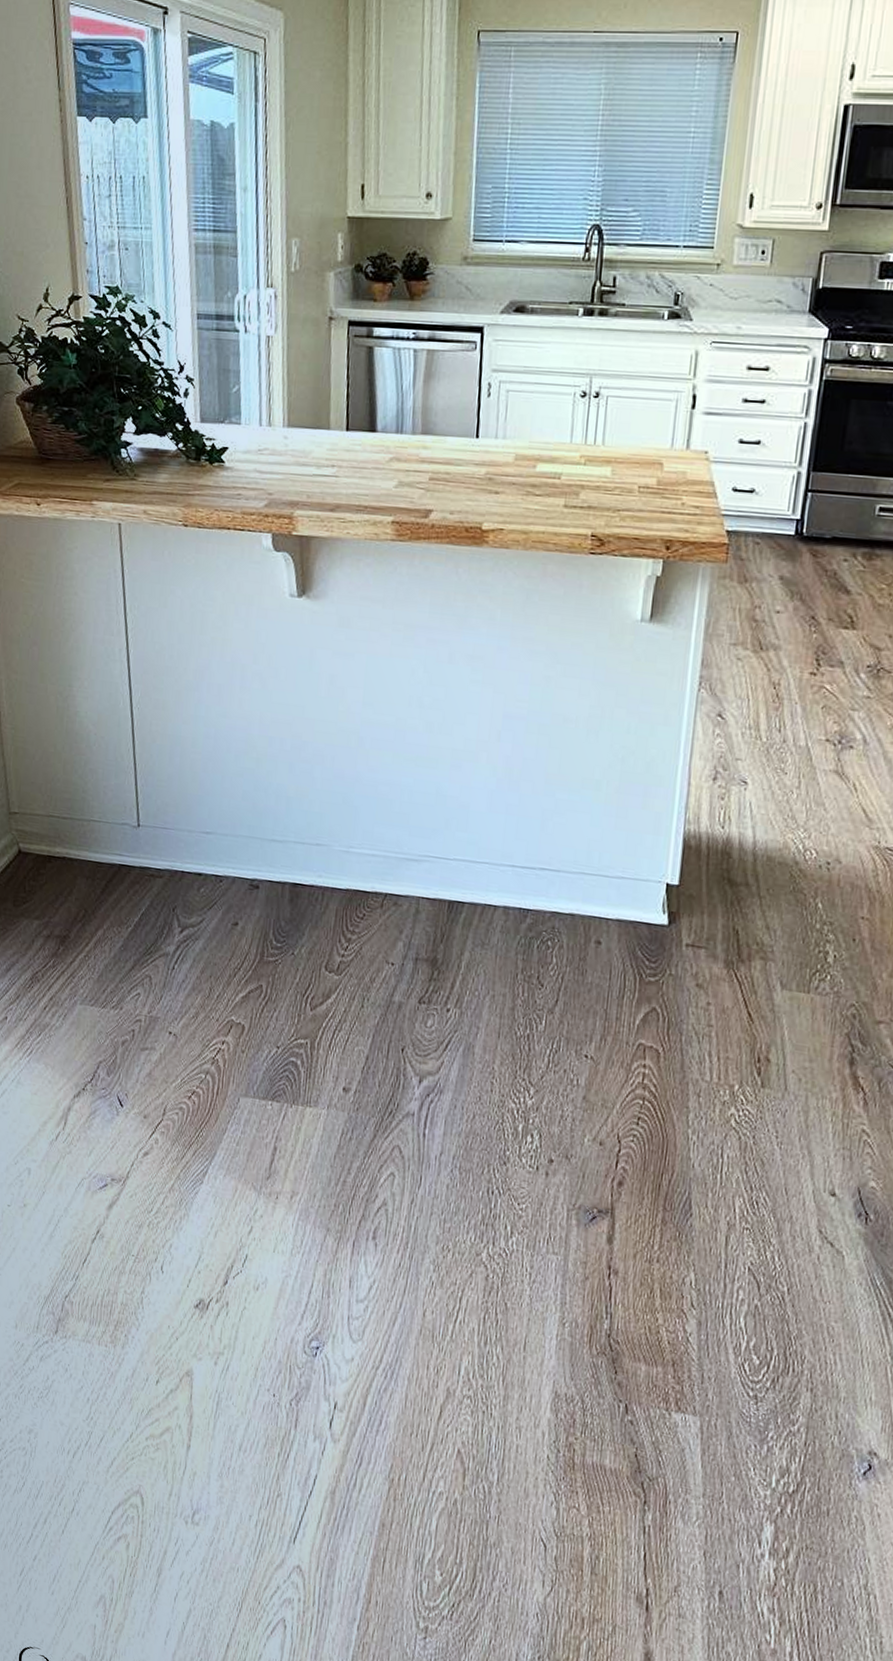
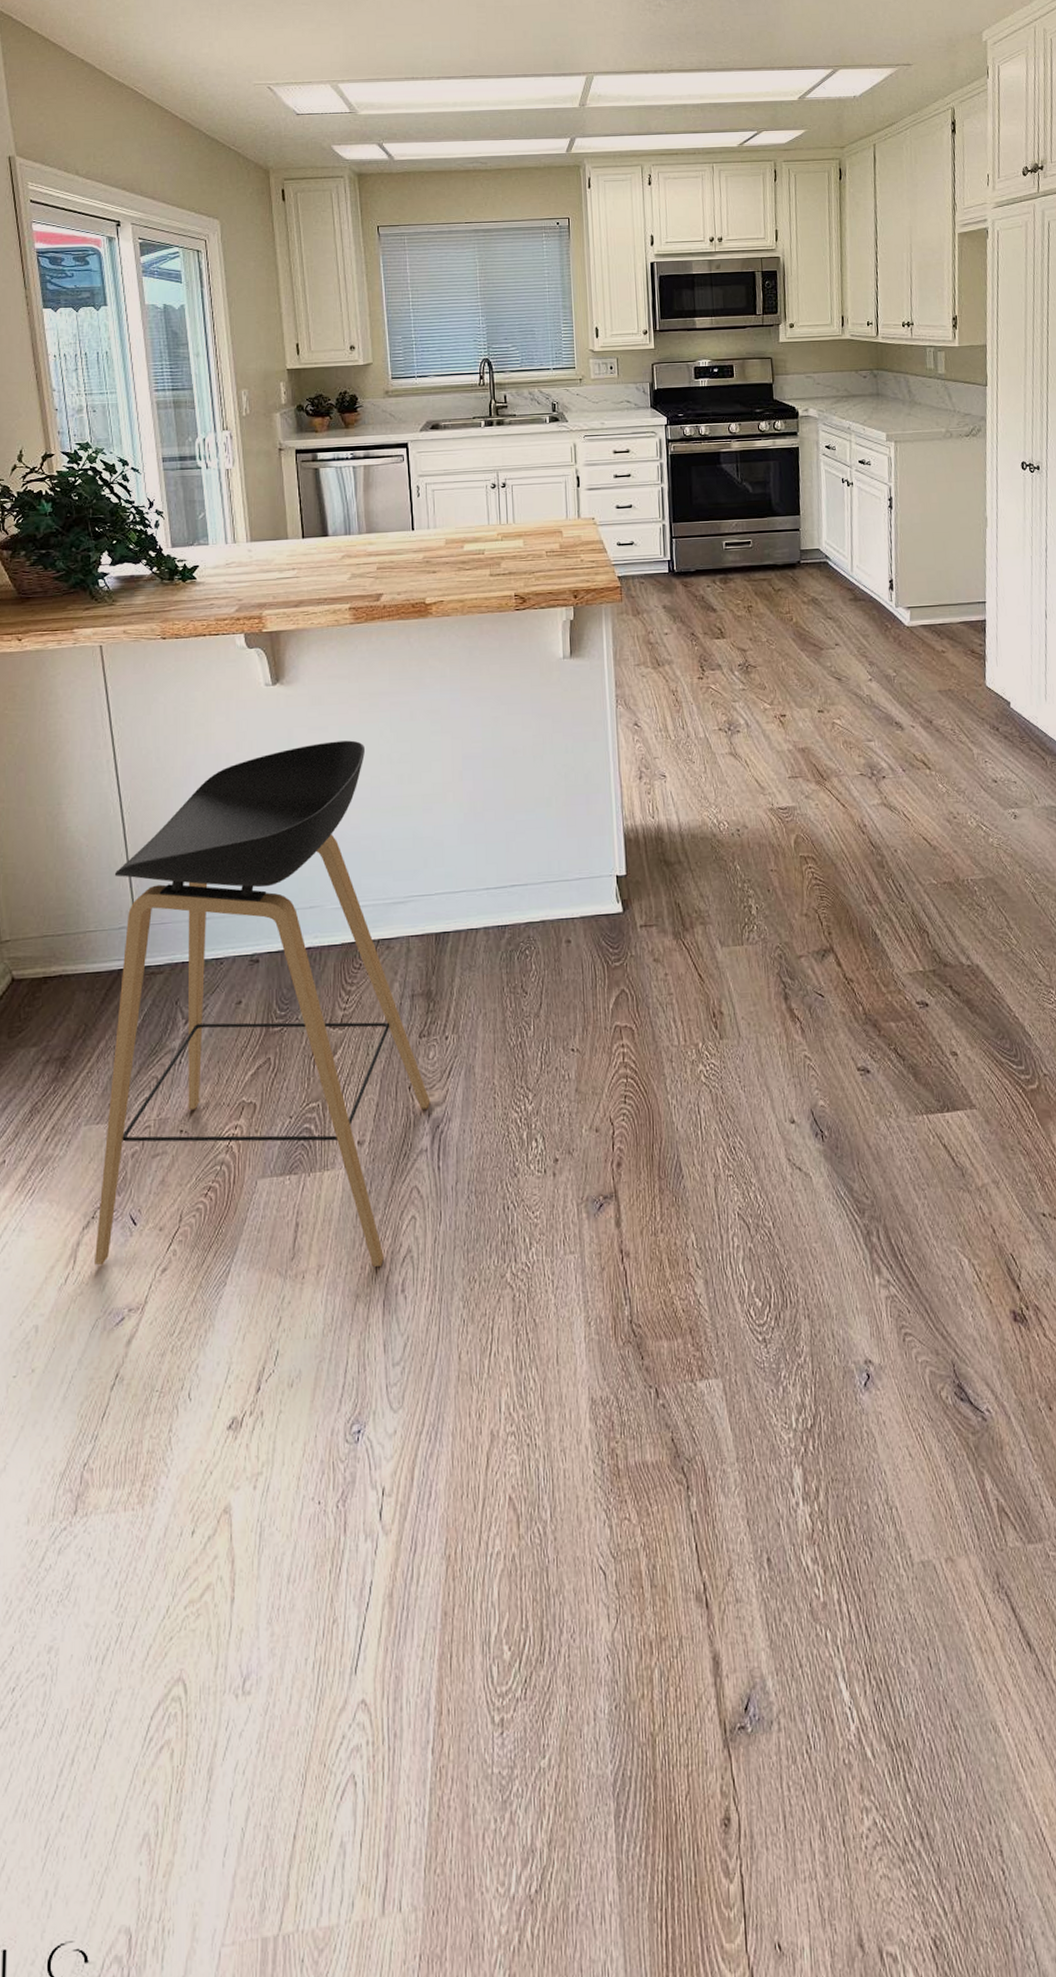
stool: none [83,670,423,1210] -> present [95,740,431,1268]

